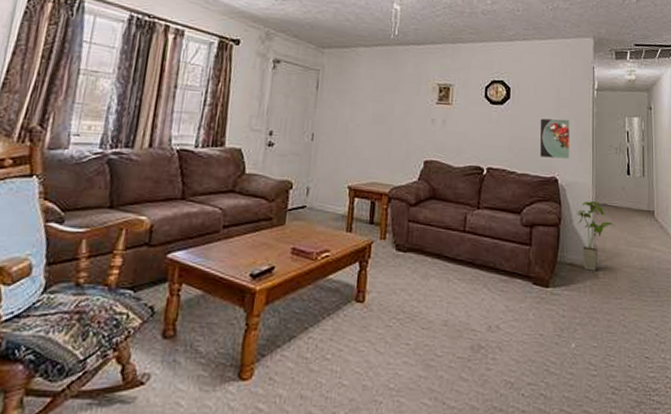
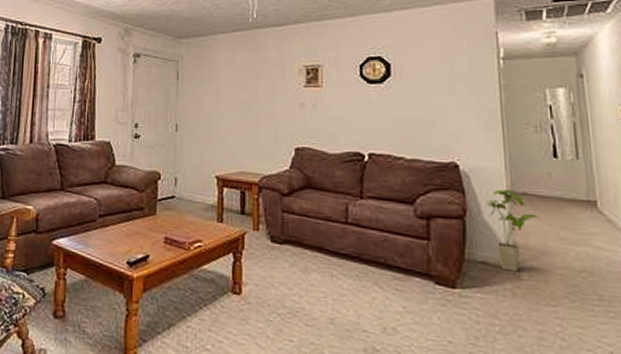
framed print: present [539,117,571,159] -> none [430,95,473,142]

